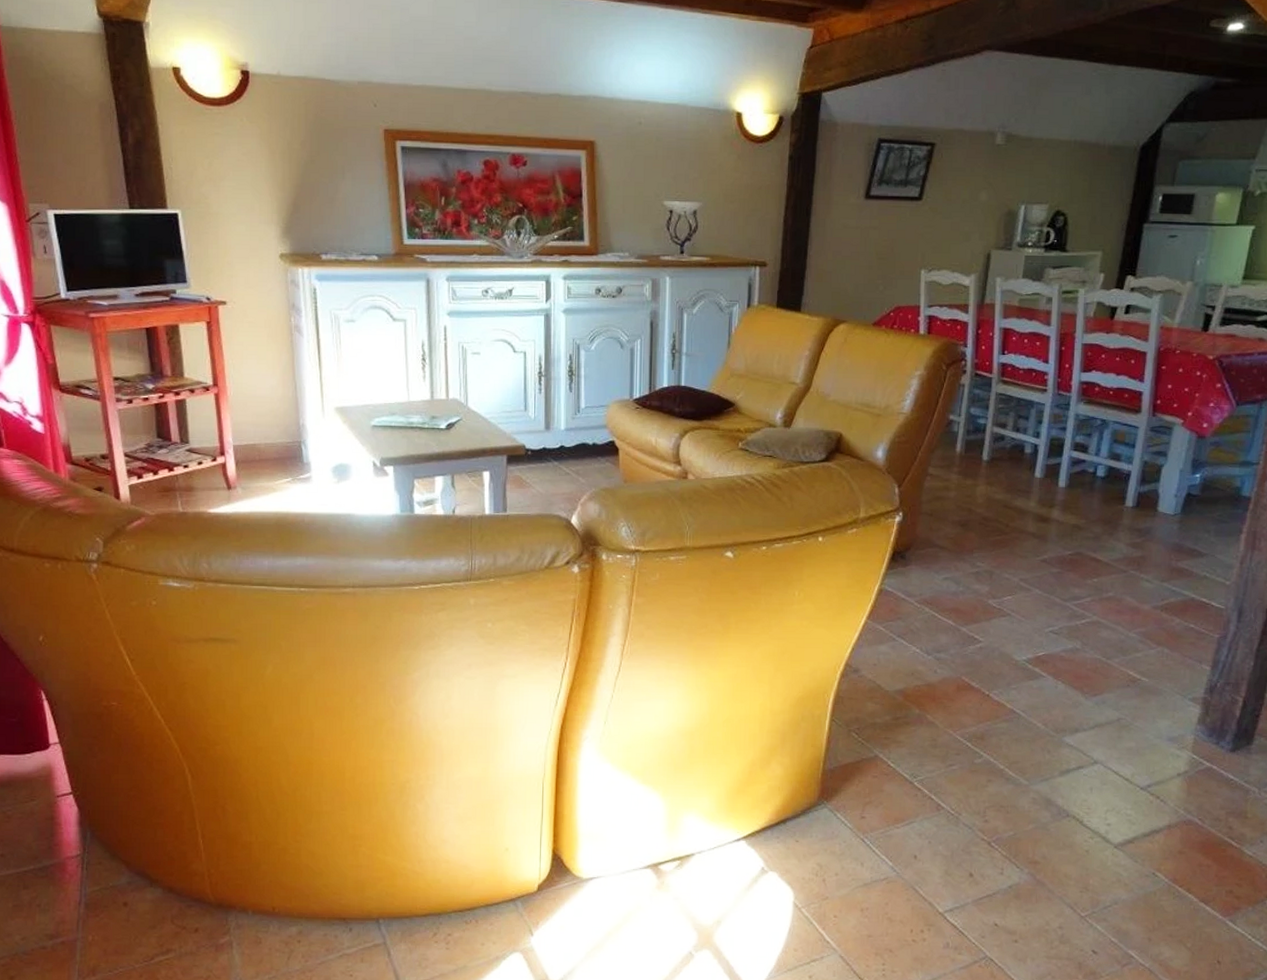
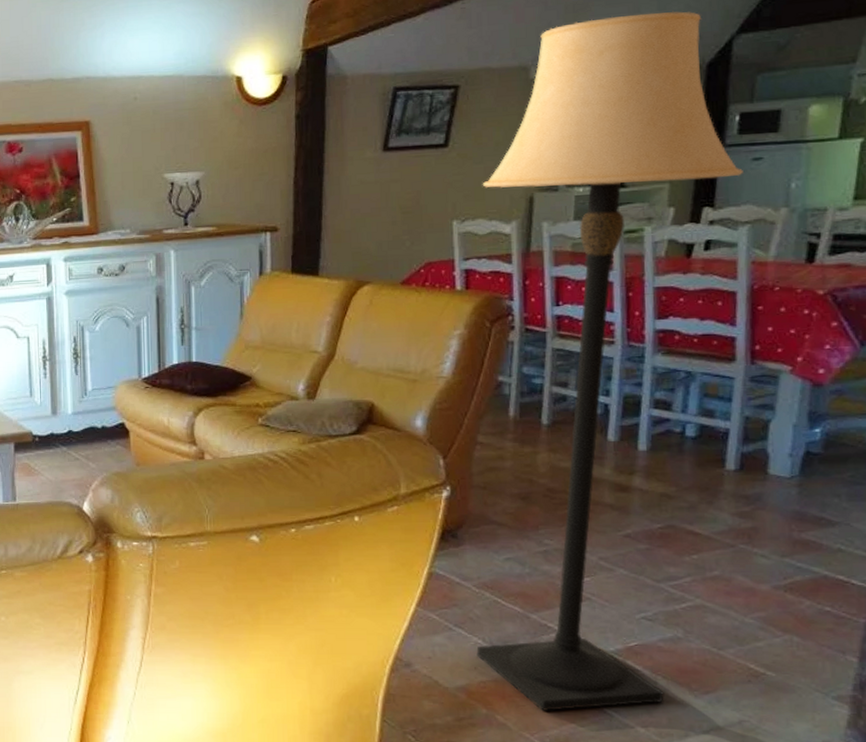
lamp: none [914,94,1161,712] -> present [476,11,743,712]

